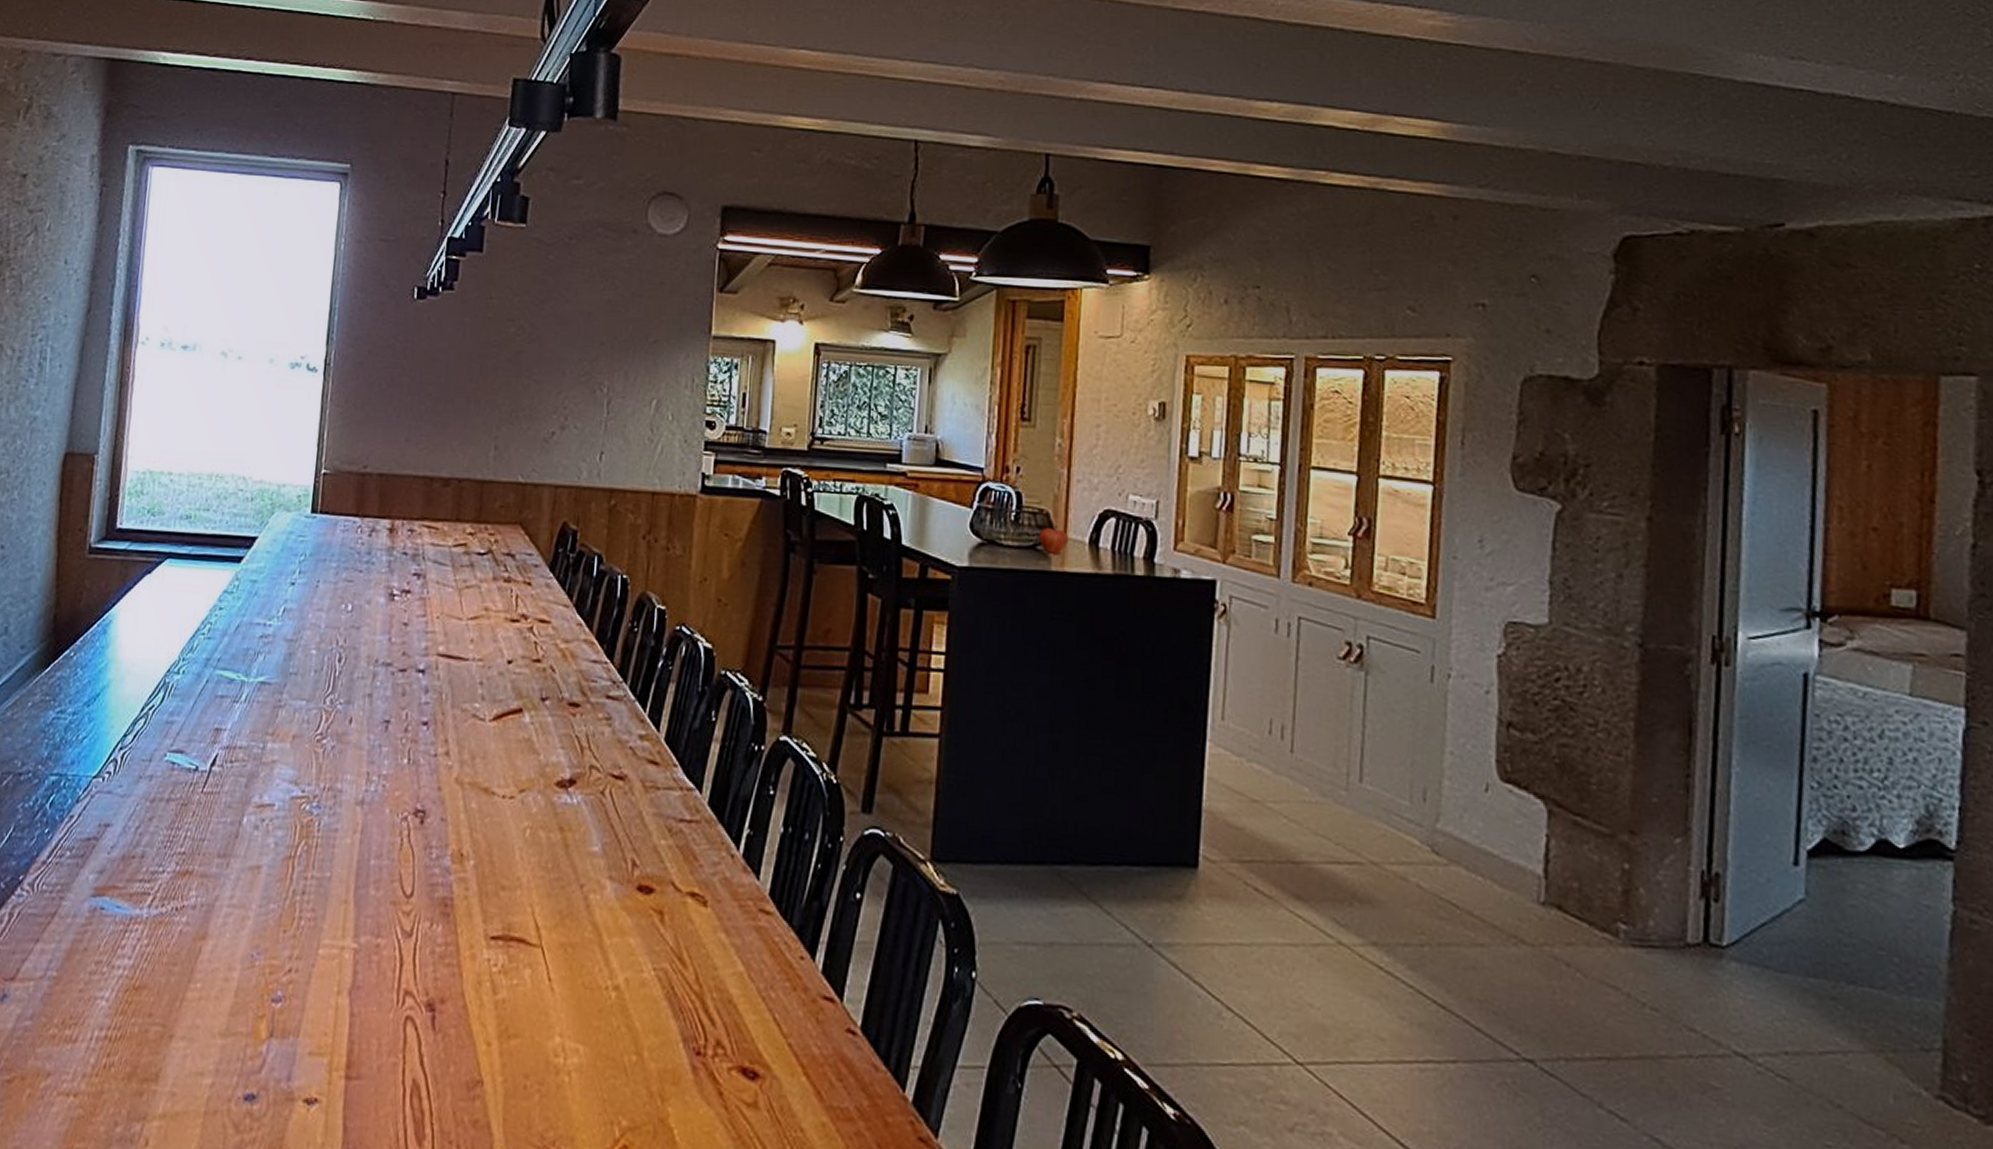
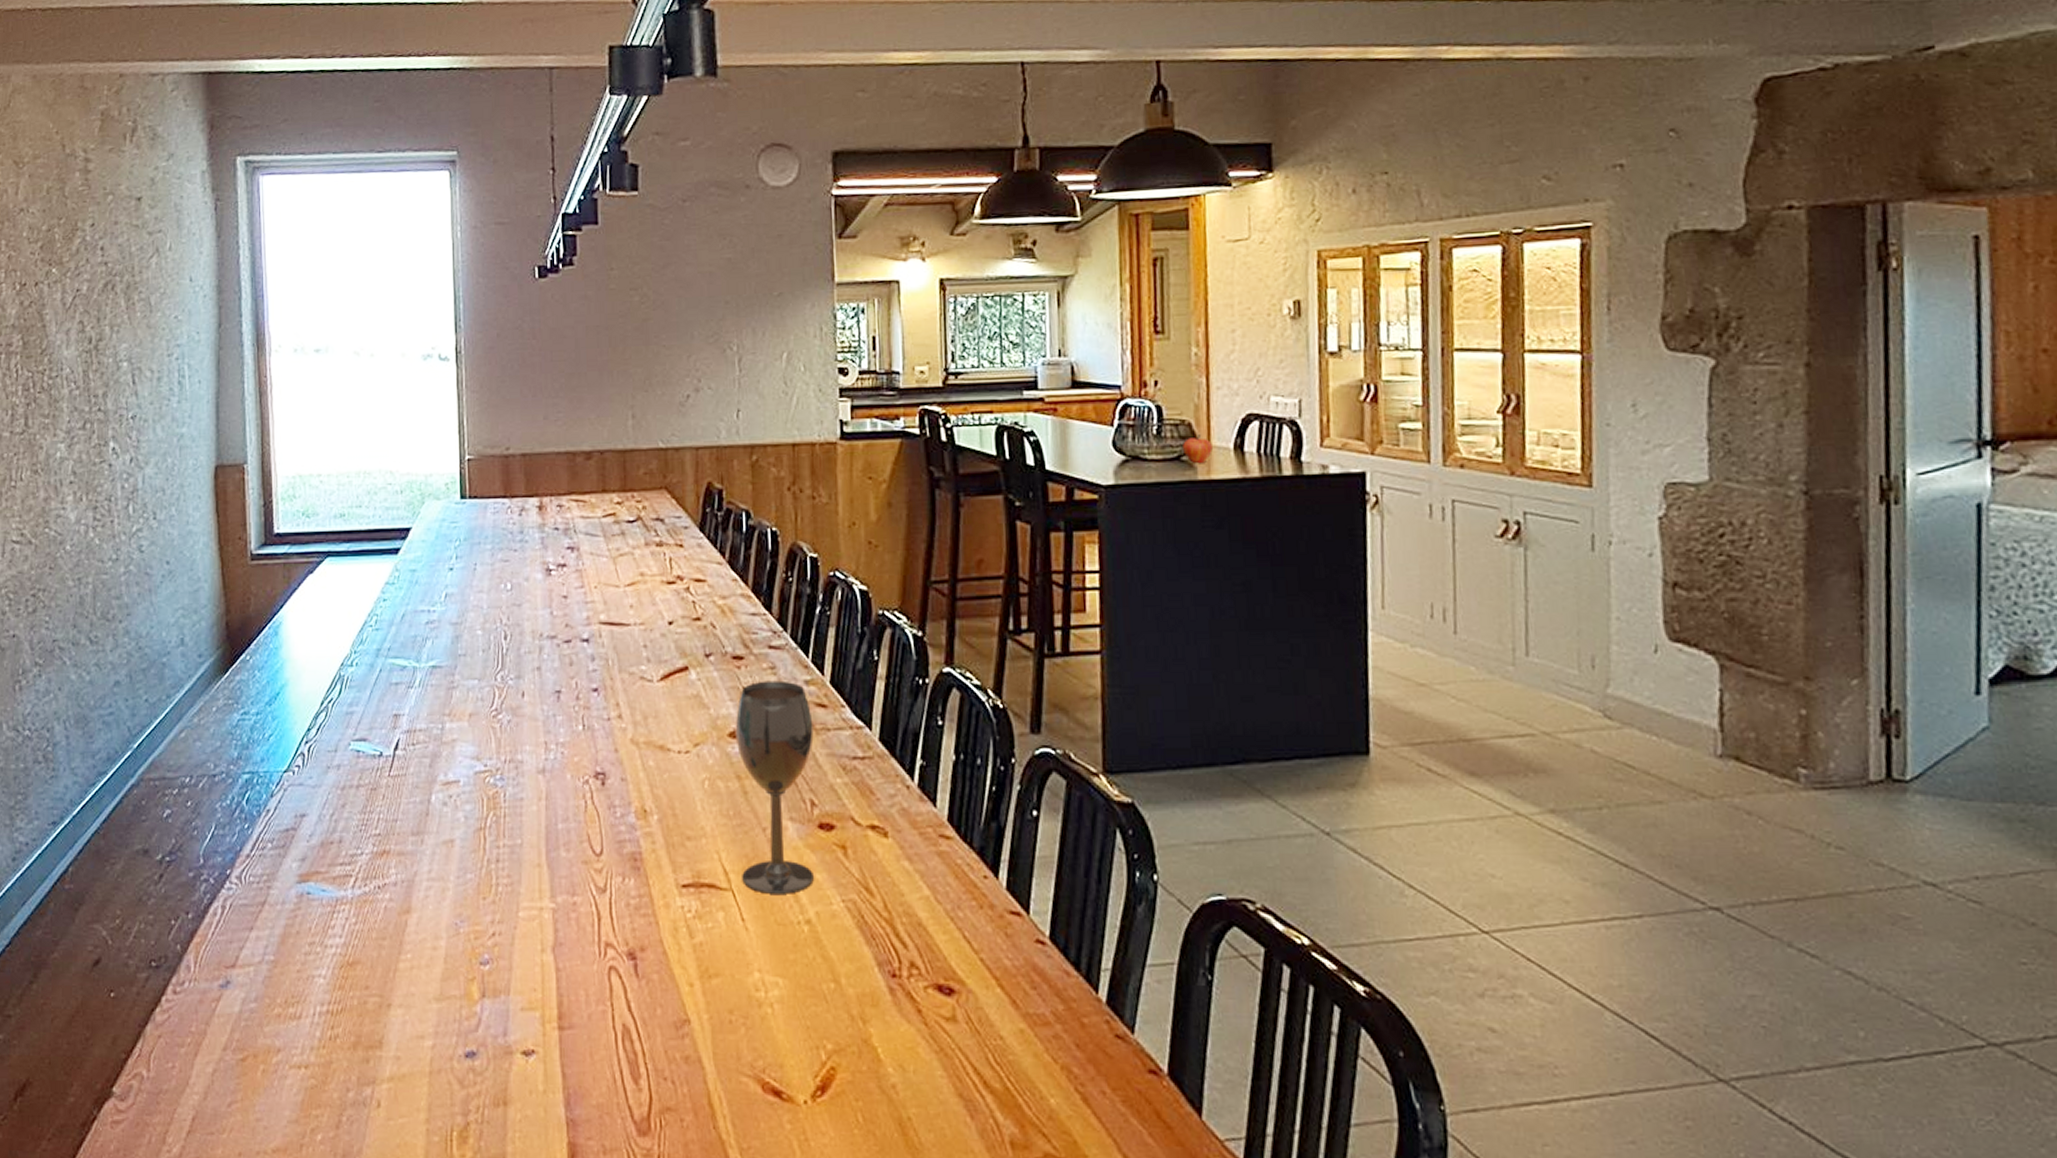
wine glass: none [553,731,643,957] -> present [735,680,814,894]

